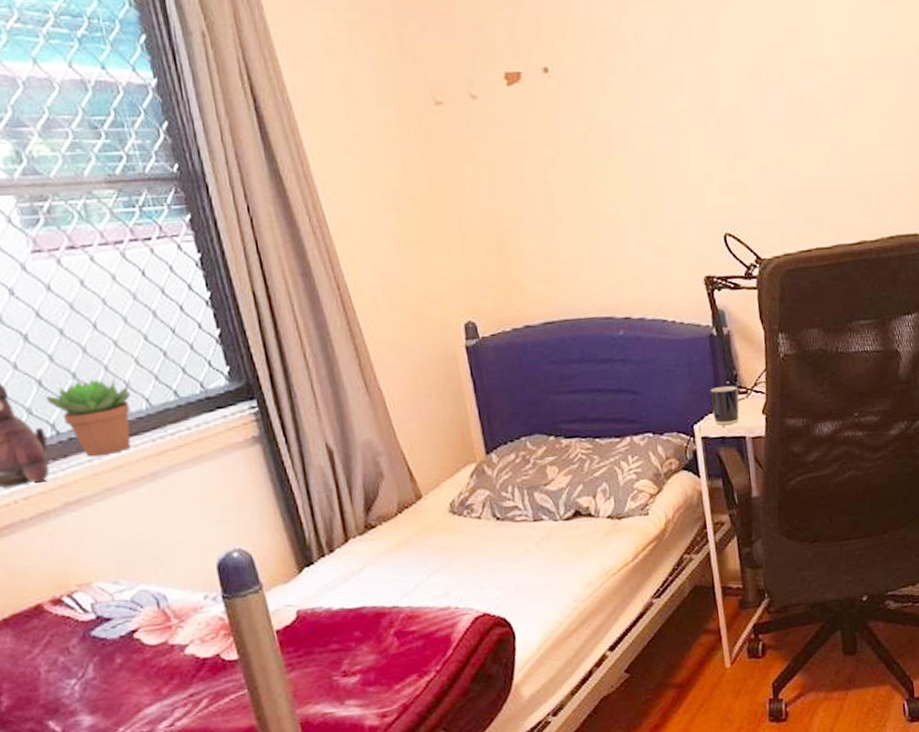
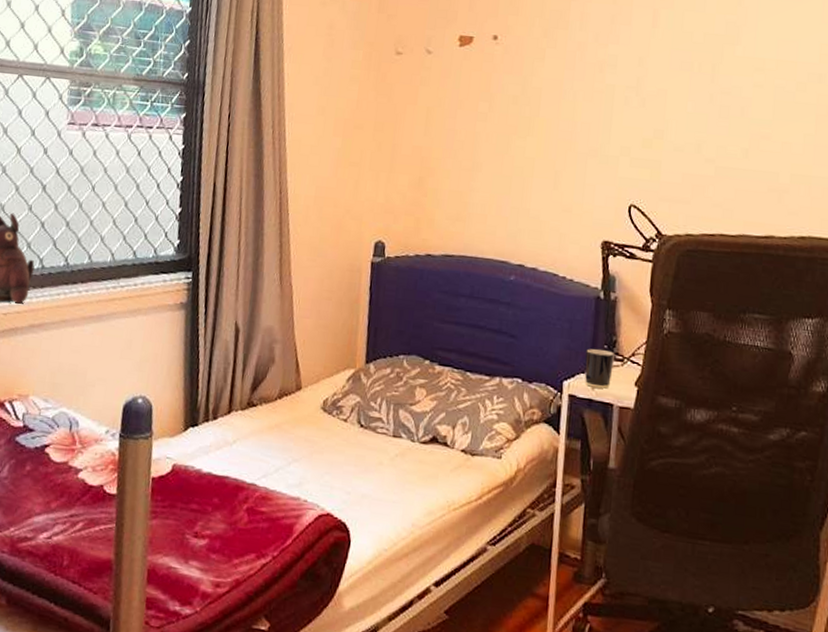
succulent plant: present [45,378,132,456] -> none [42,229,103,293]

